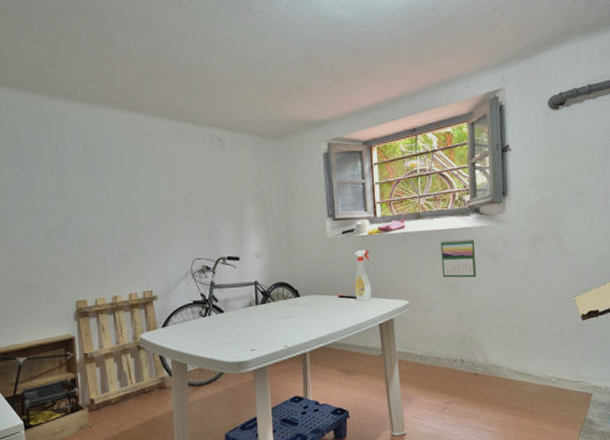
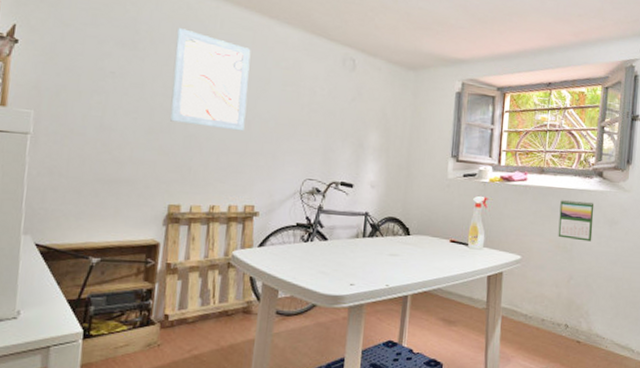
wall art: none [55,137,131,225] -> present [170,28,251,132]

